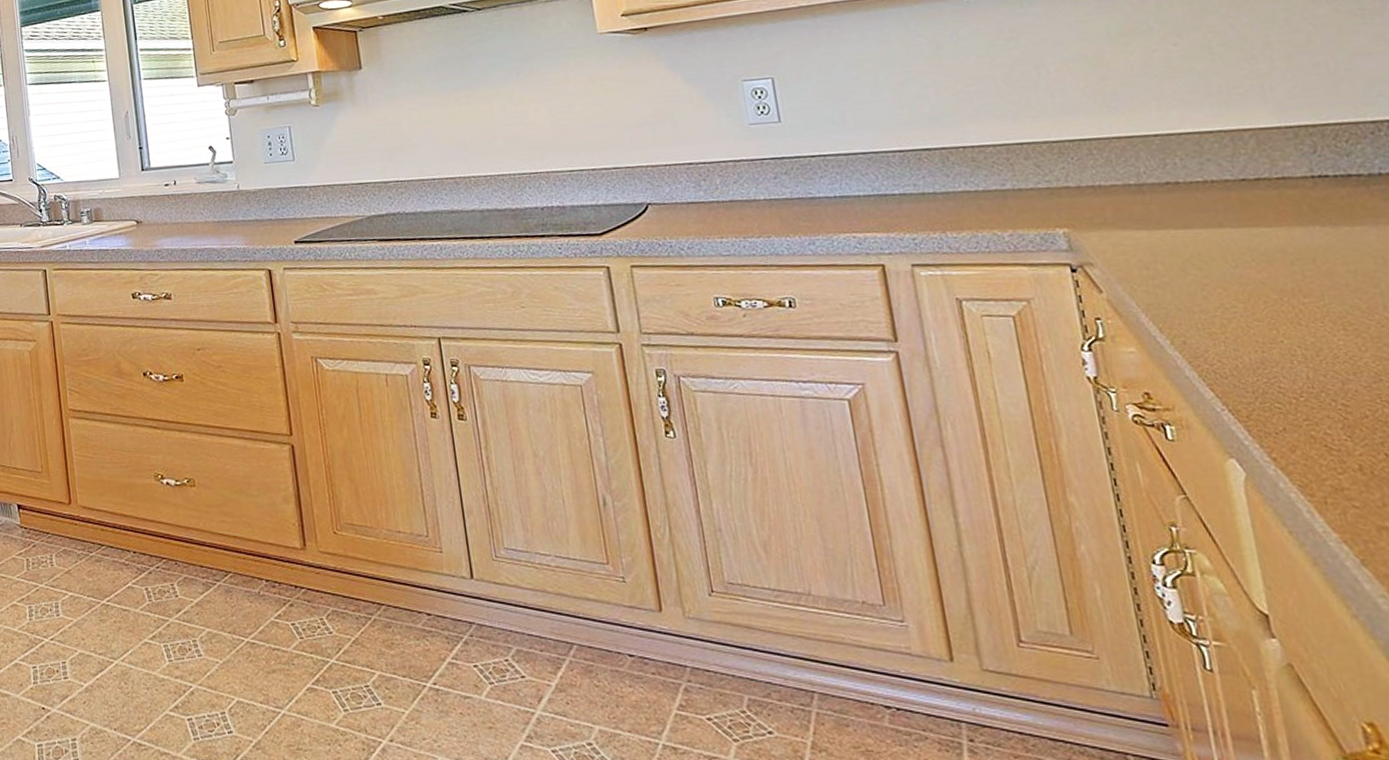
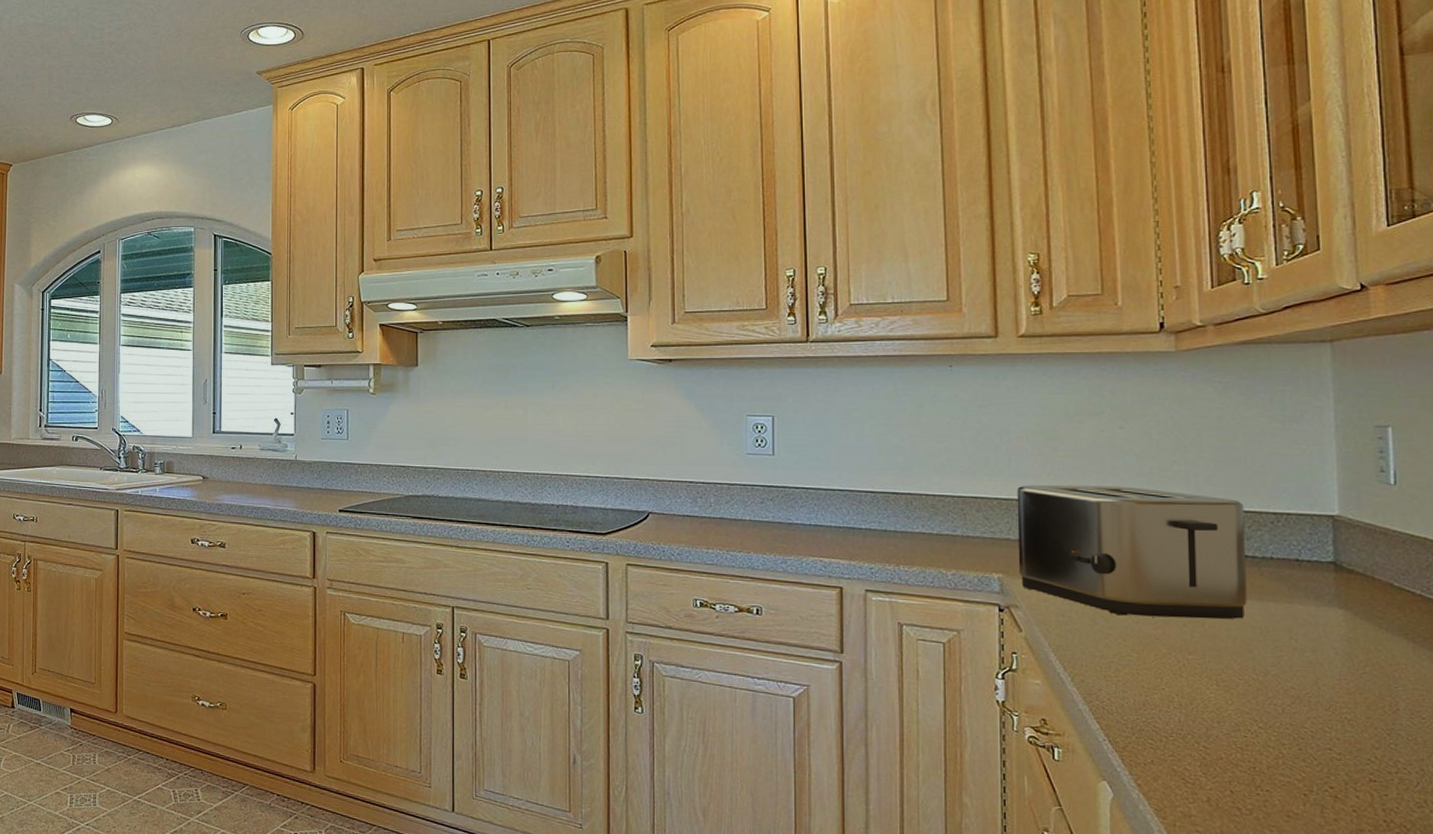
toaster: none [1067,110,1362,261] -> present [1016,484,1247,619]

